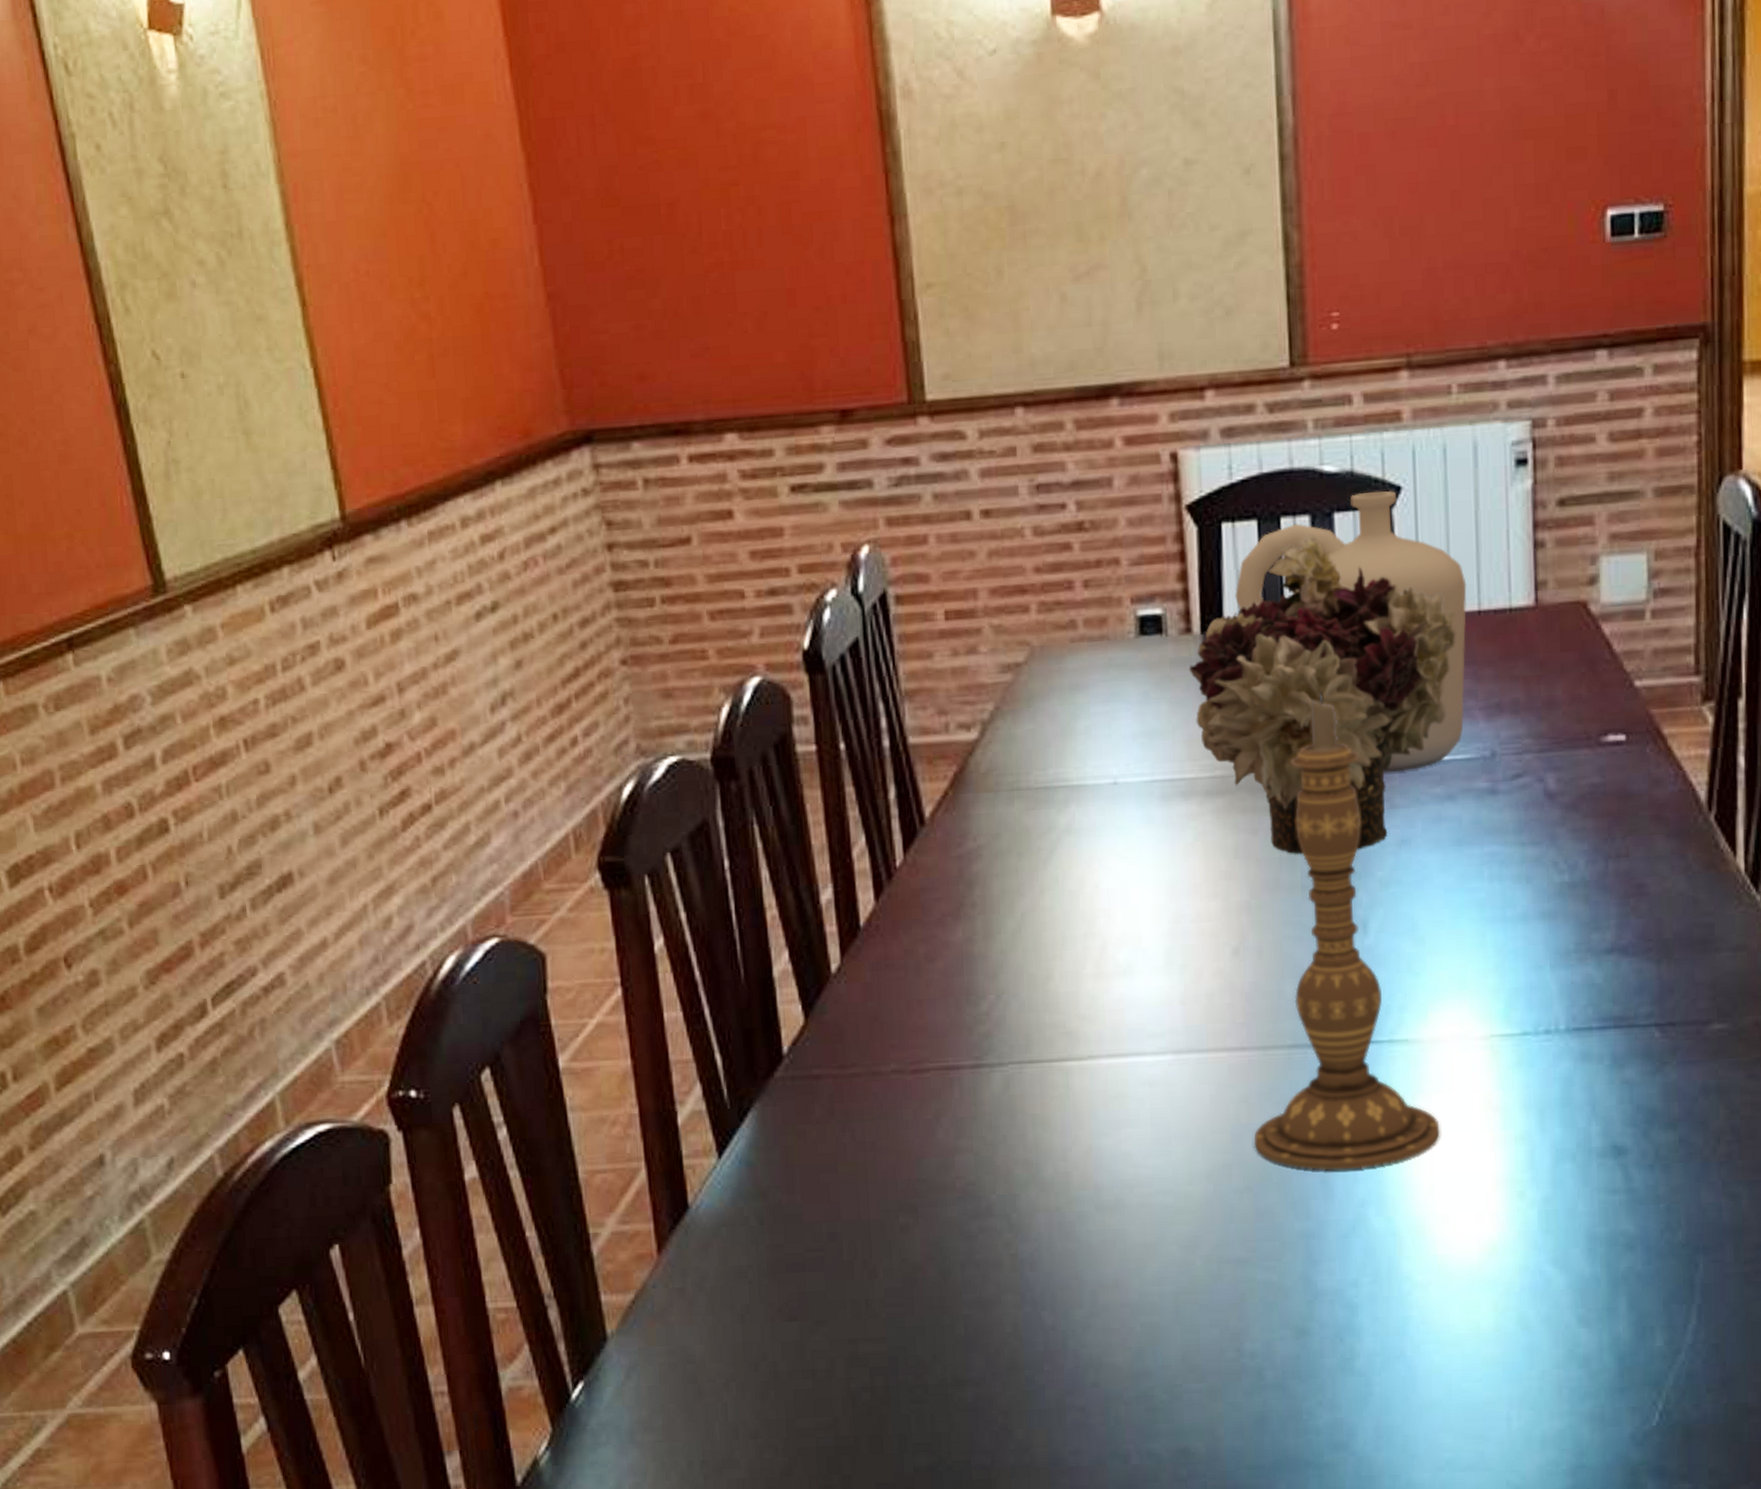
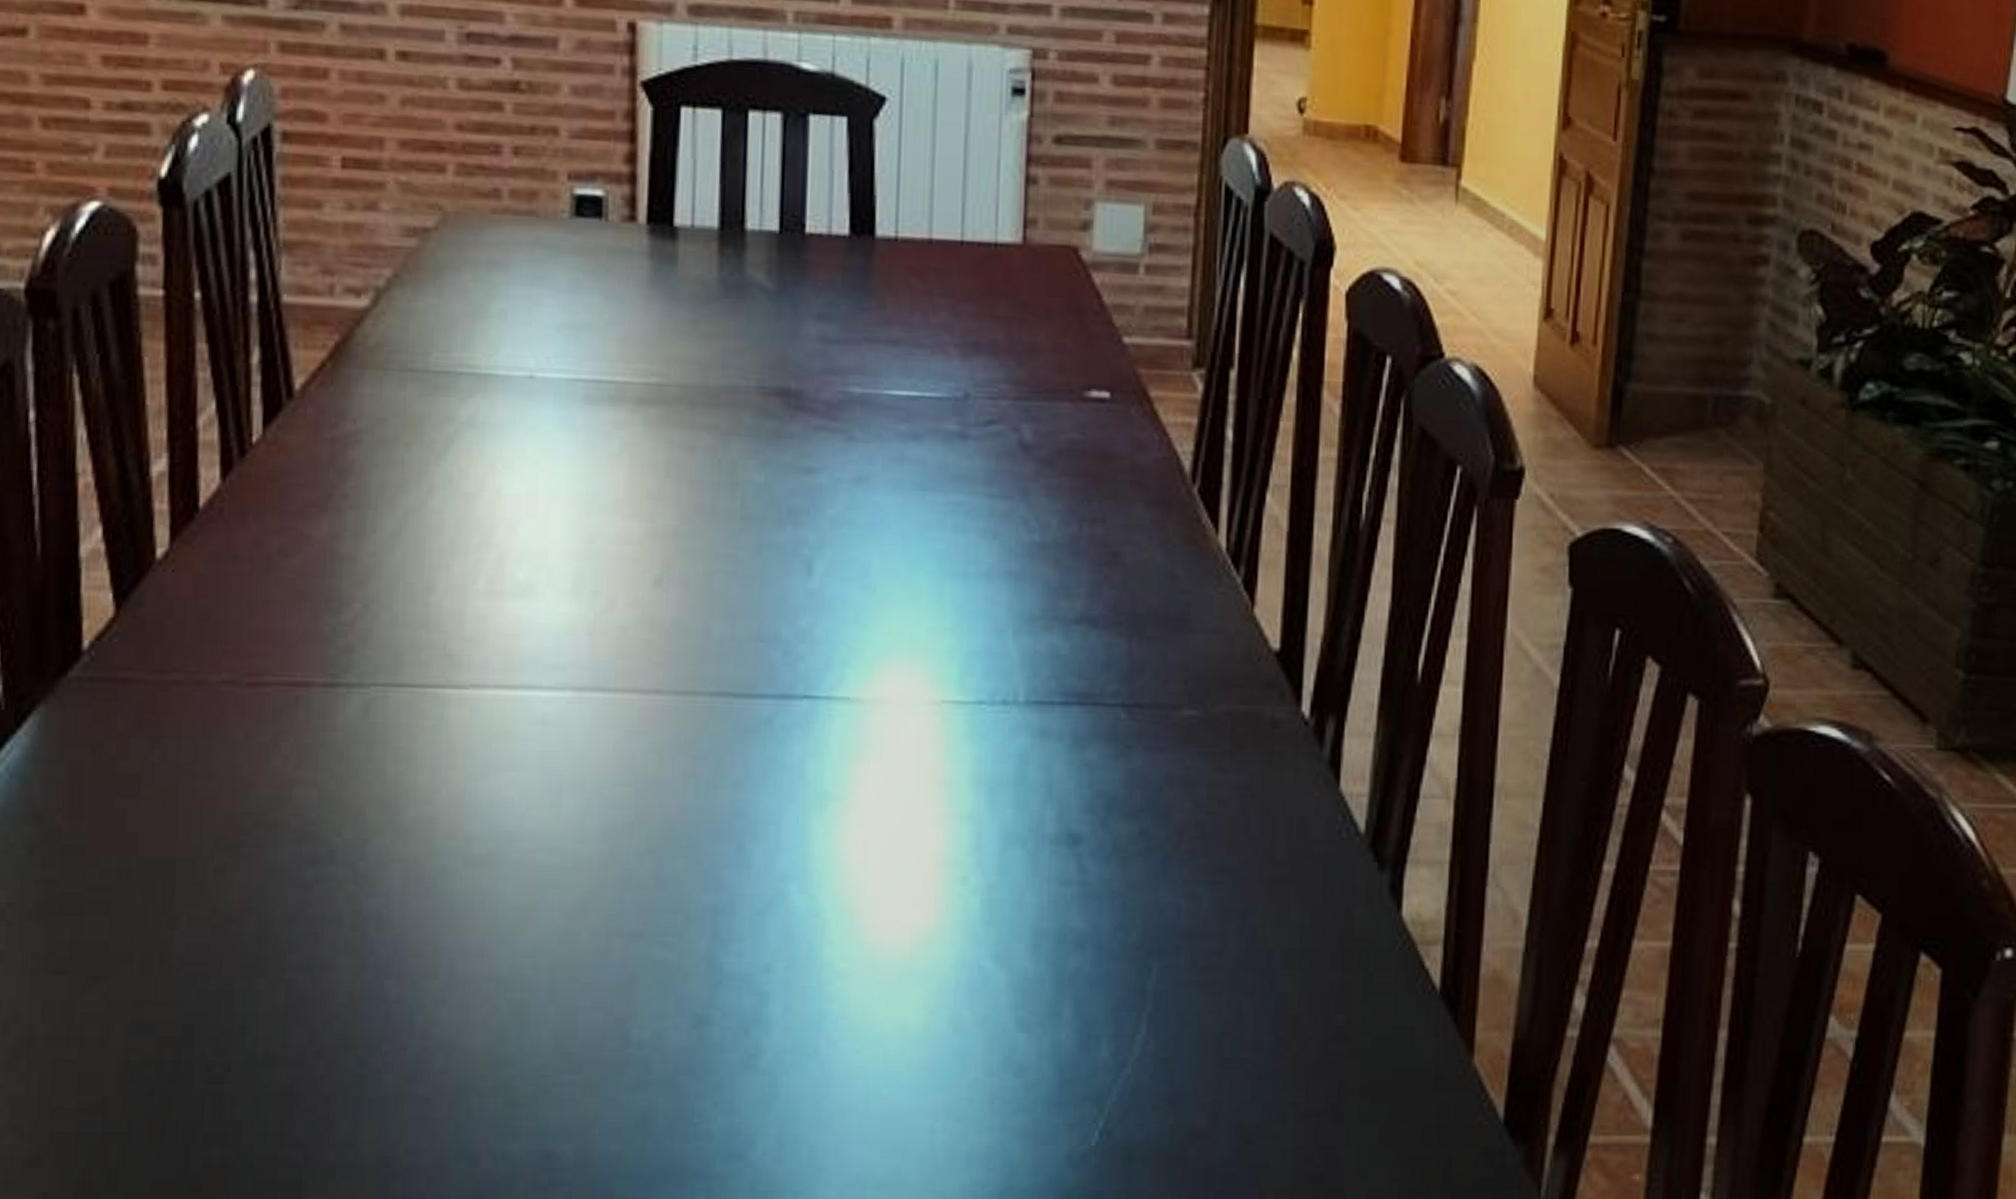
flower arrangement: present [1188,535,1457,855] -> none [629,134,936,482]
water jug: present [1235,490,1467,773] -> none [689,97,950,404]
candlestick: present [1254,692,1440,1171] -> none [661,305,878,839]

